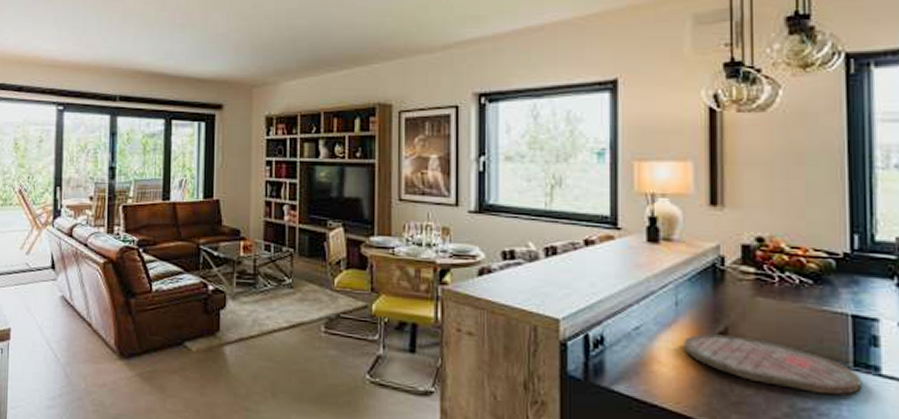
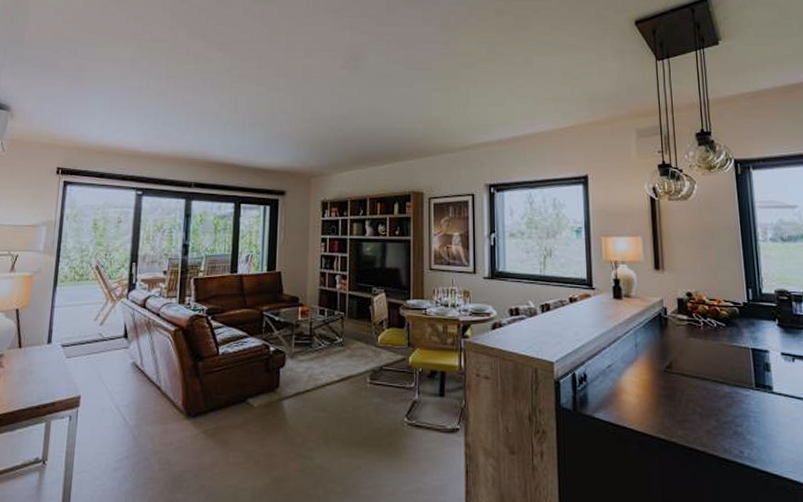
cutting board: present [683,334,862,395] -> none [642,368,762,410]

